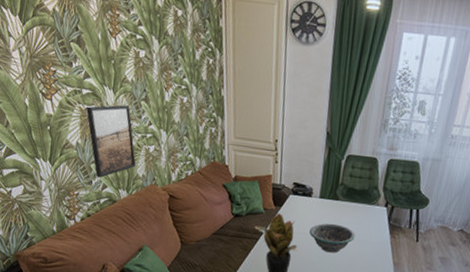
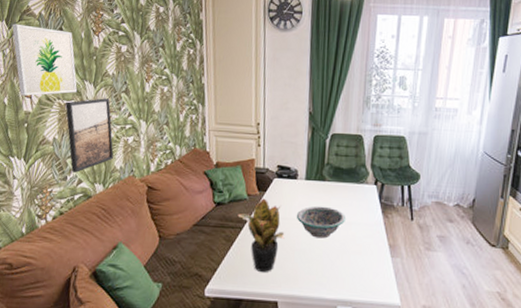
wall art: none [26,19,97,98] -> present [12,23,78,96]

